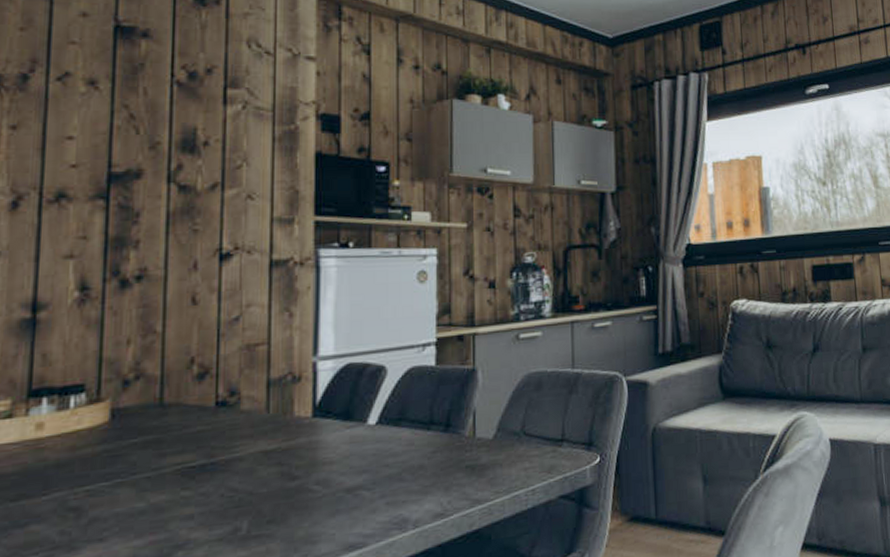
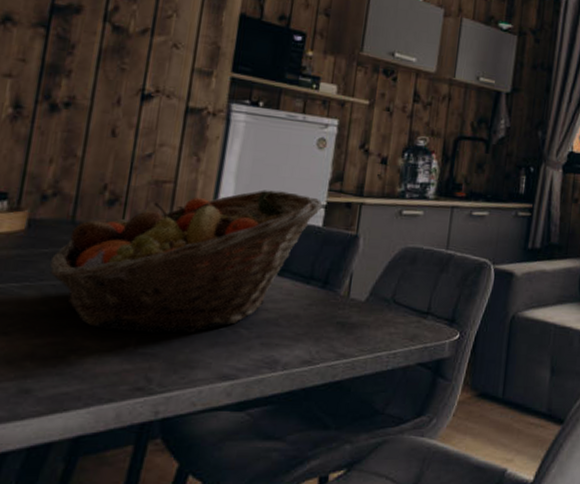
fruit basket: none [141,334,433,517] -> present [49,190,323,334]

